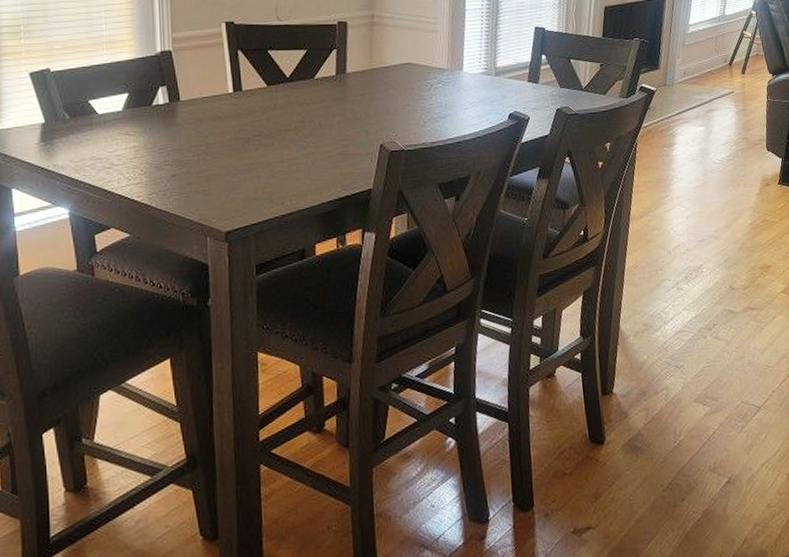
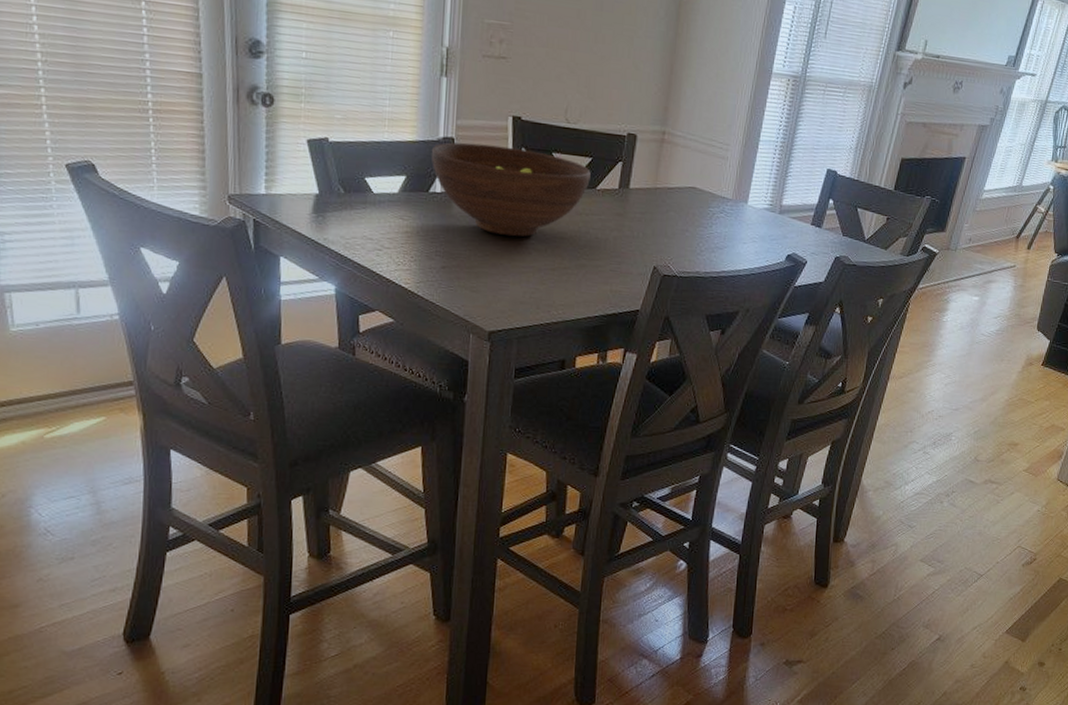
fruit bowl: none [150,51,308,137] -> present [431,142,591,237]

